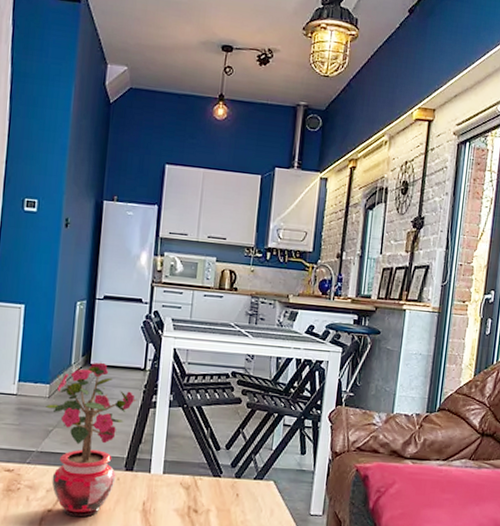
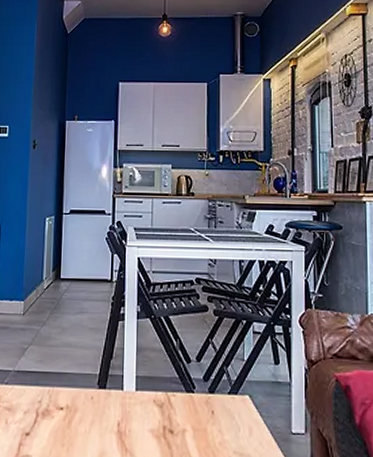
potted plant: present [46,362,137,518] -> none [21,276,106,441]

